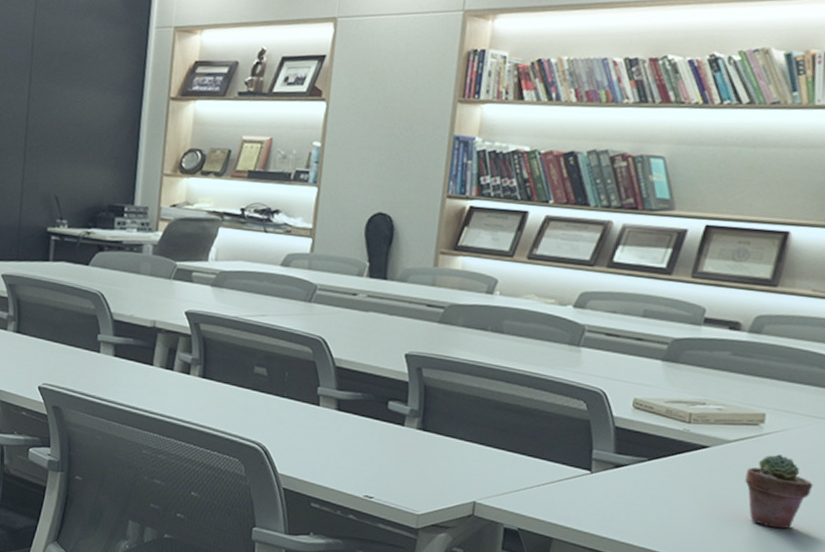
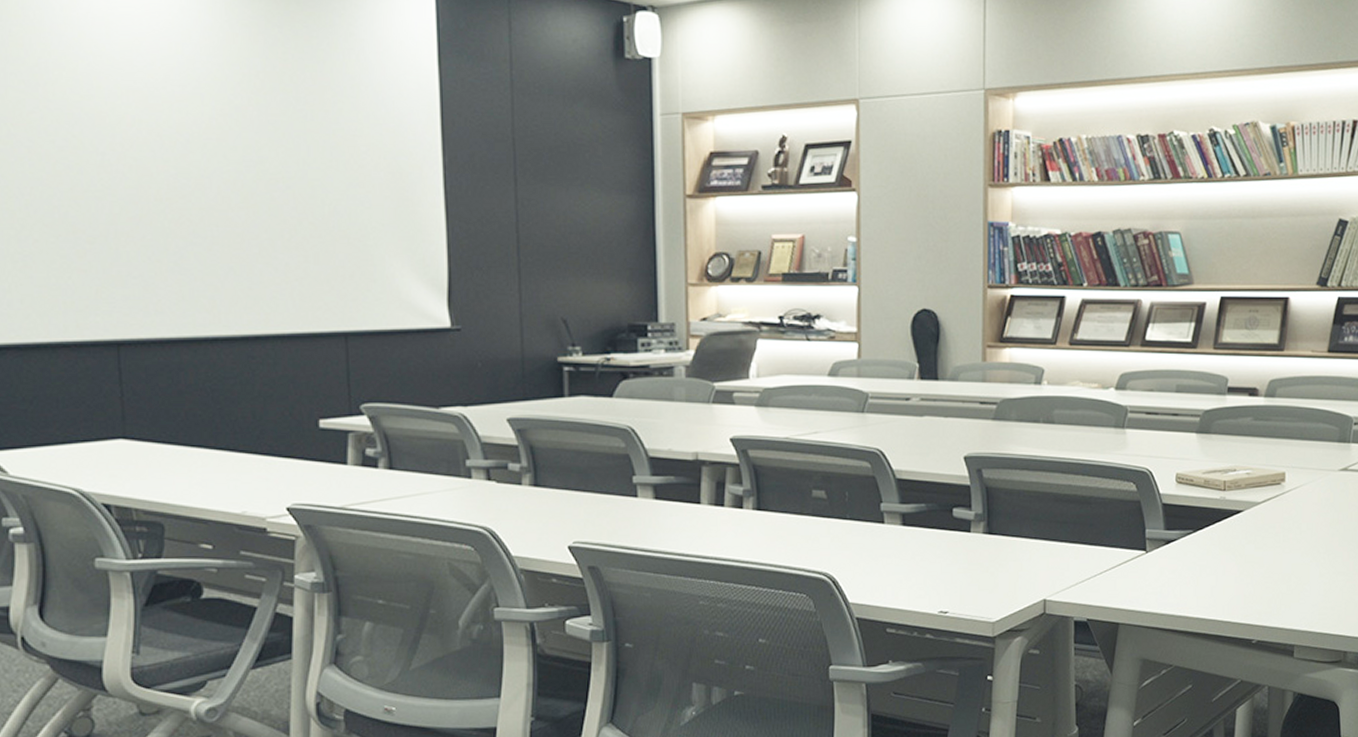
potted succulent: present [745,454,814,529] -> none [1275,509,1328,579]

